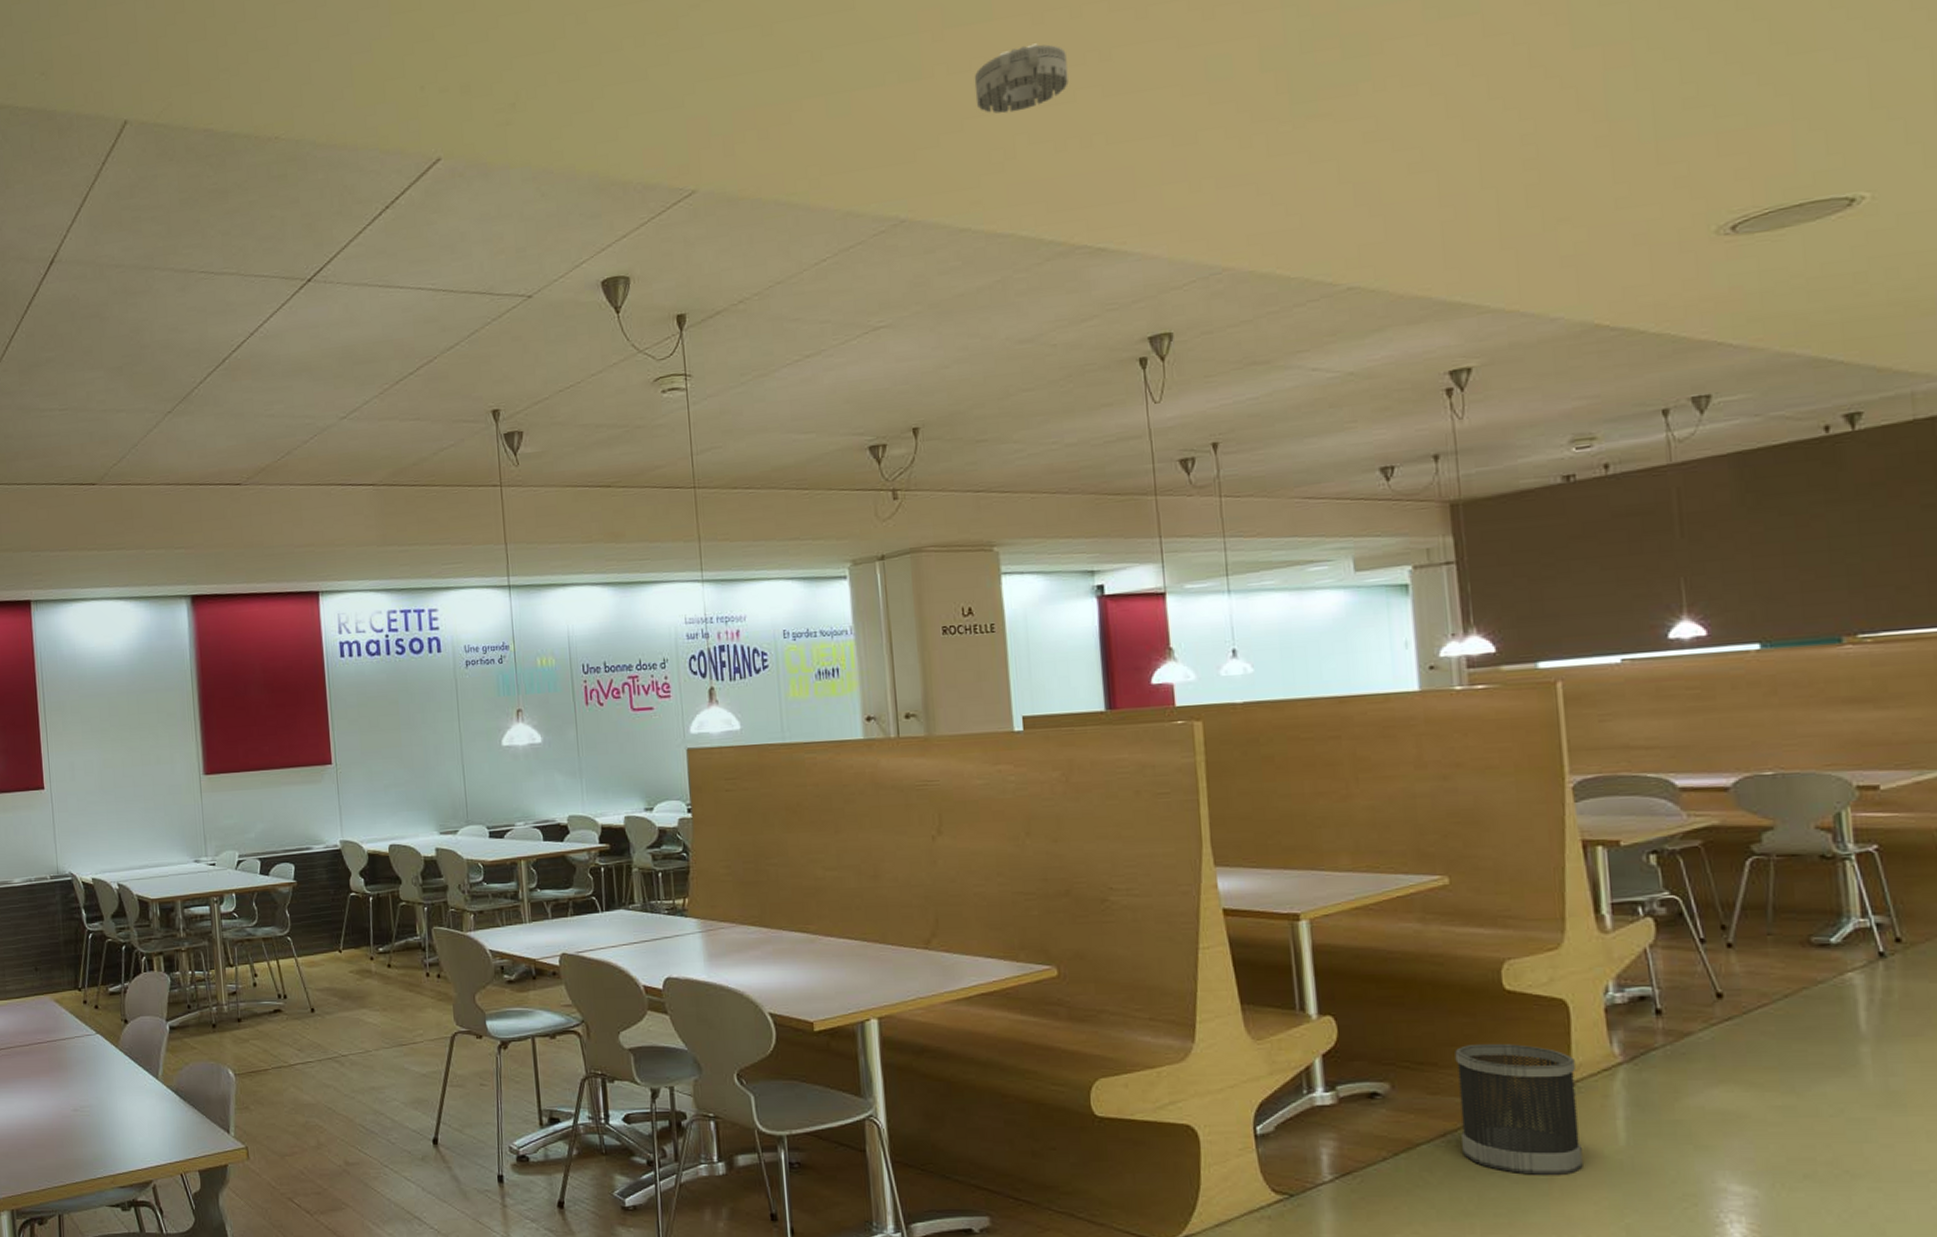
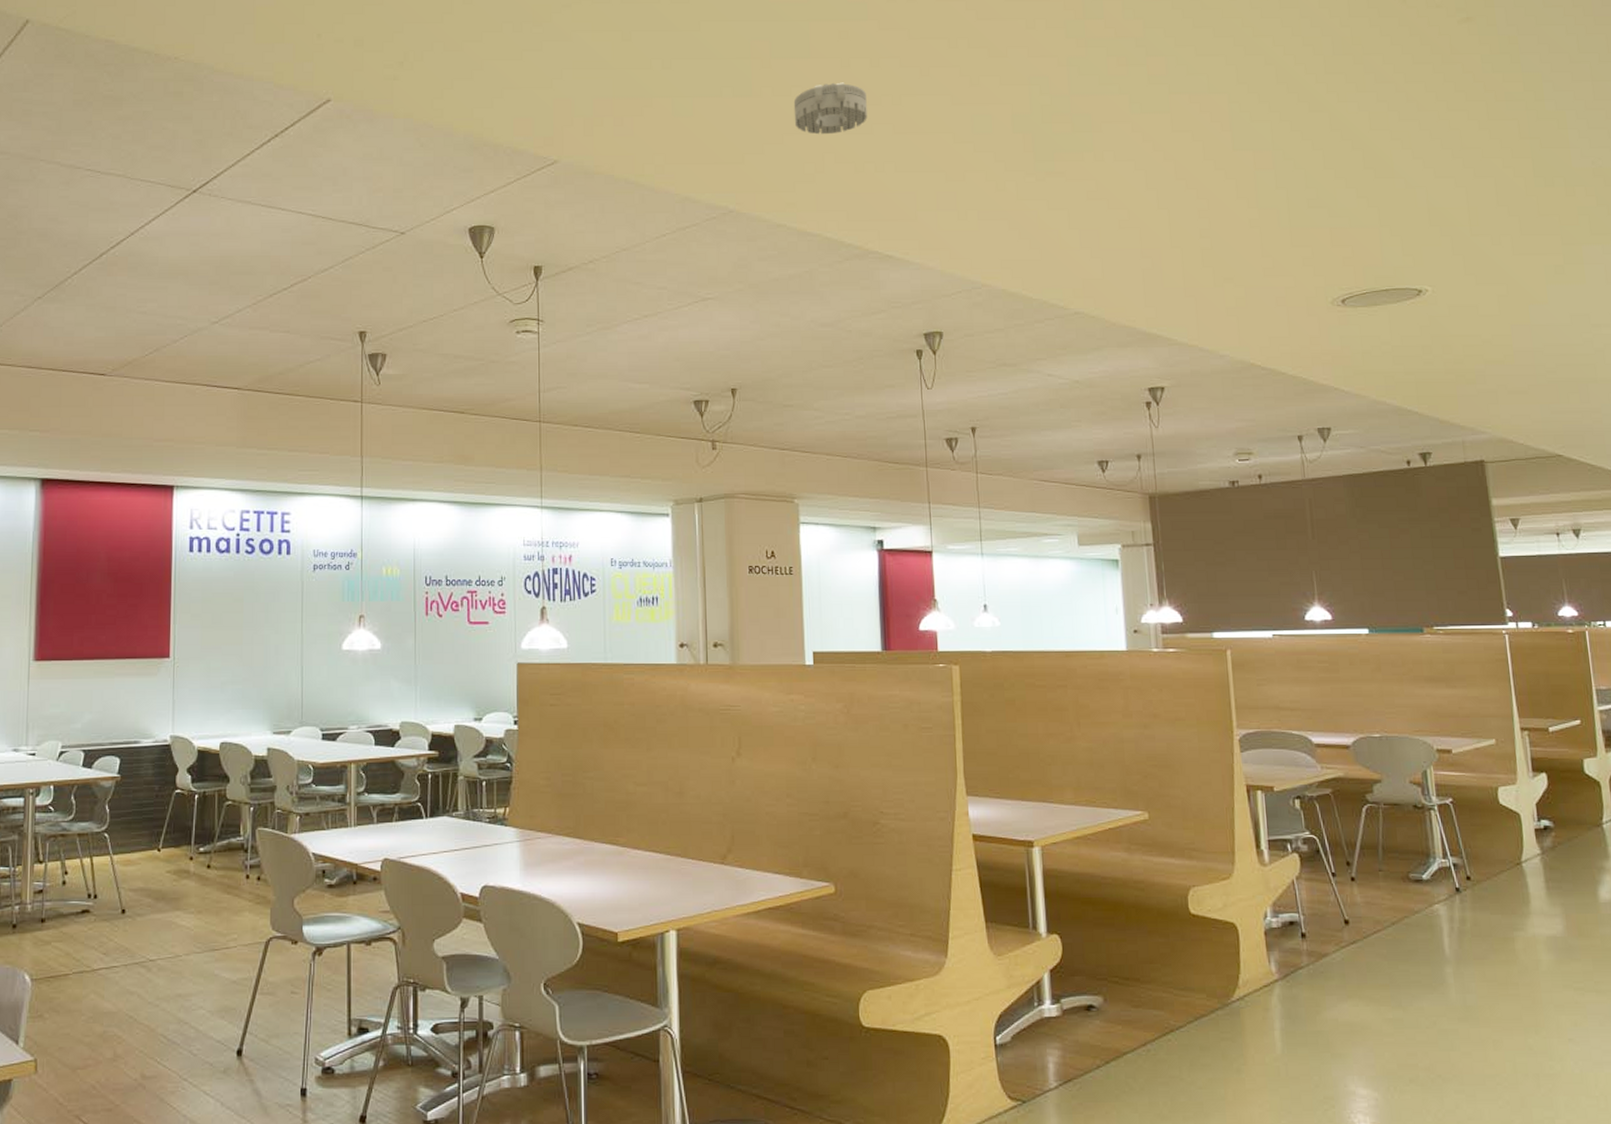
wastebasket: present [1455,1043,1583,1175] -> none [1153,961,1250,1081]

